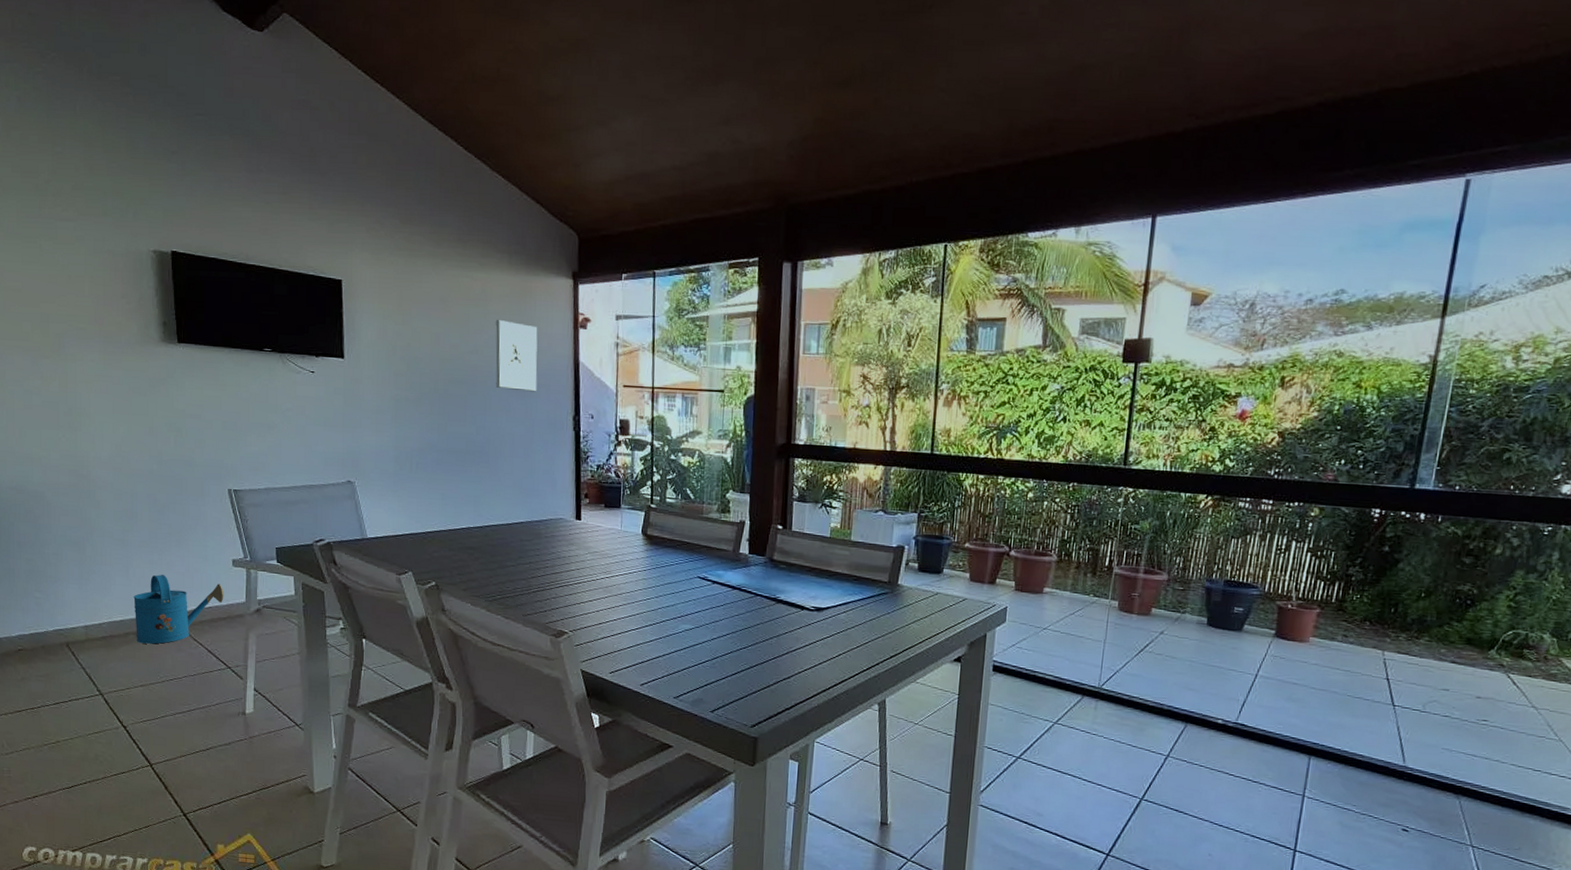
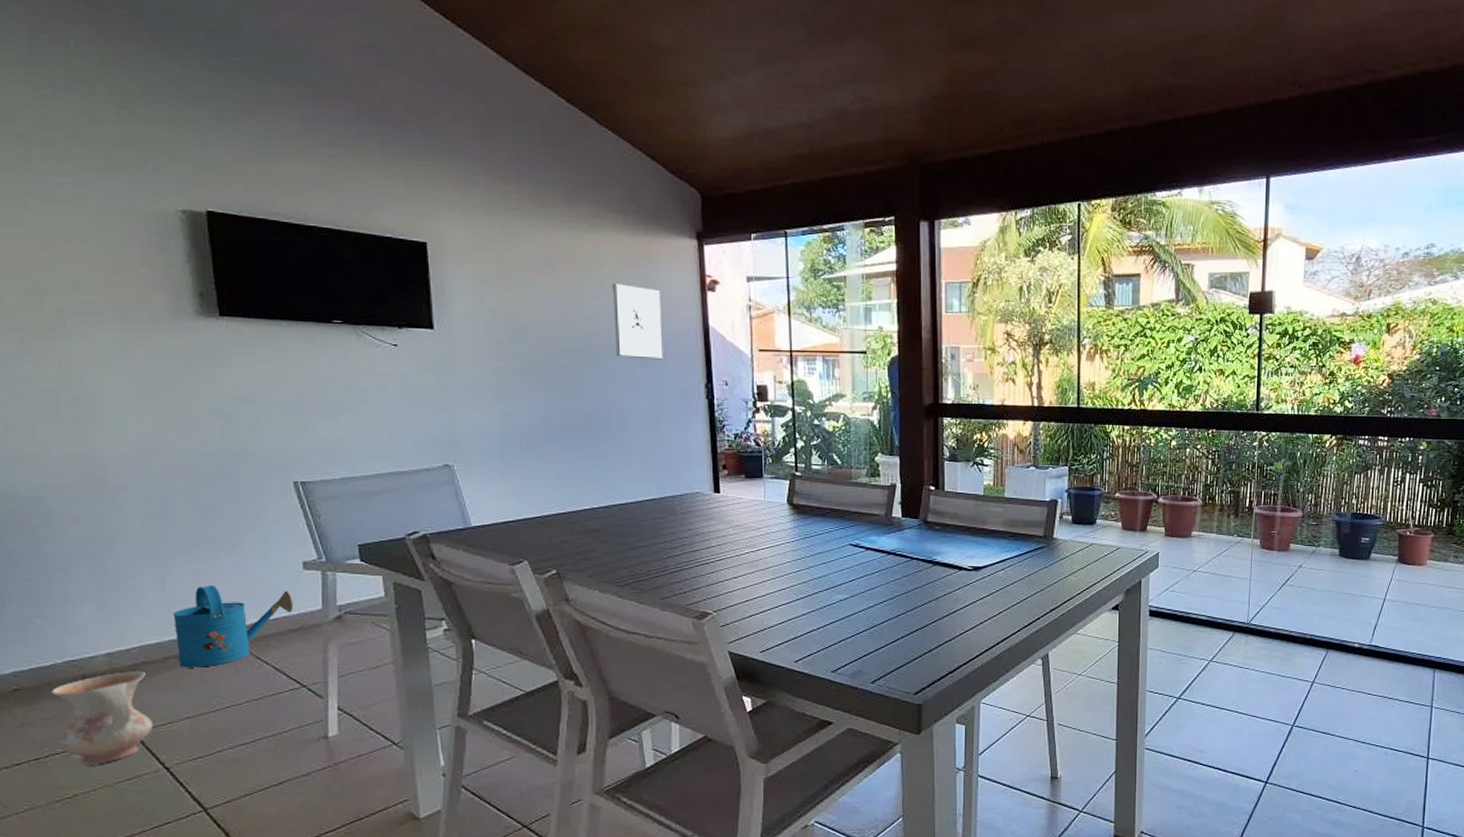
ceramic jug: none [44,642,116,718] -> present [51,671,154,765]

